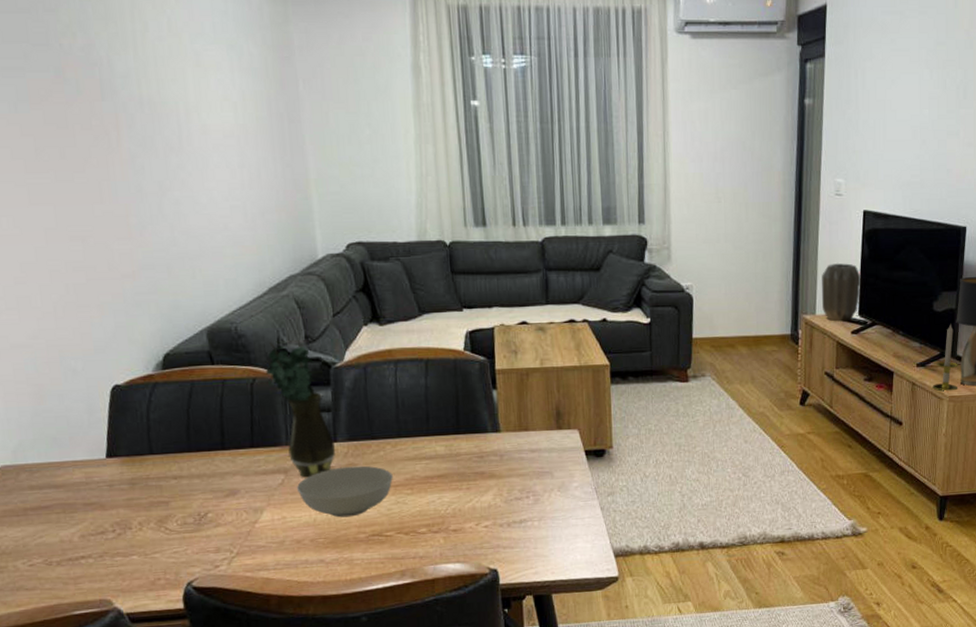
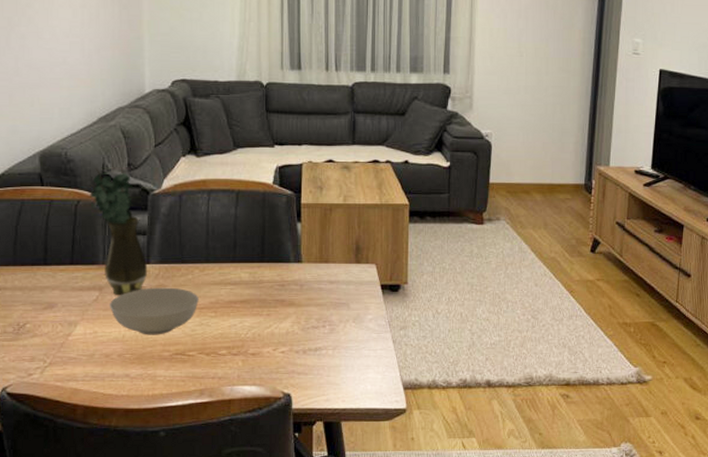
vase: present [821,262,861,323] -> none [615,117,655,175]

